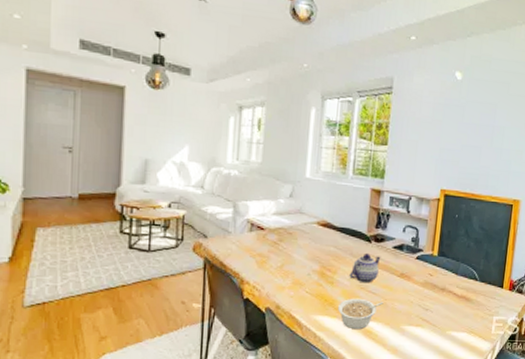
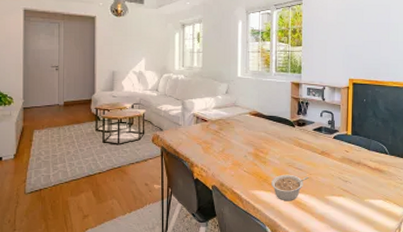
teapot: present [349,253,381,284] -> none [279,135,304,162]

